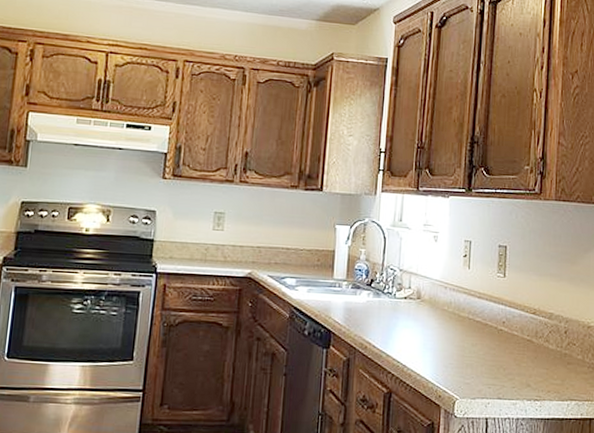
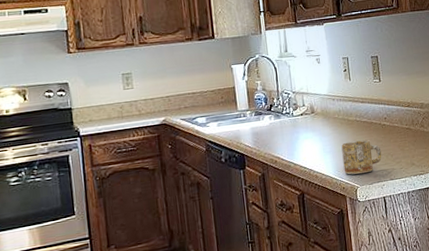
mug: none [444,341,493,384] -> present [341,140,382,175]

